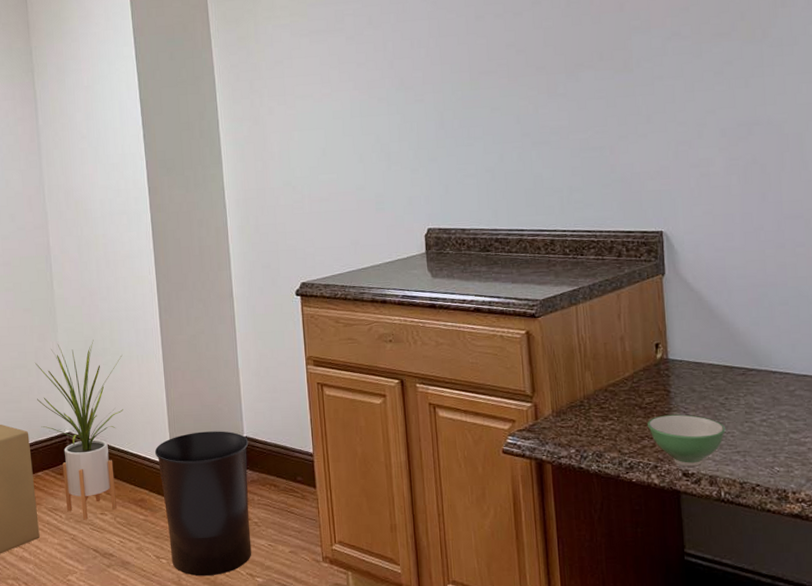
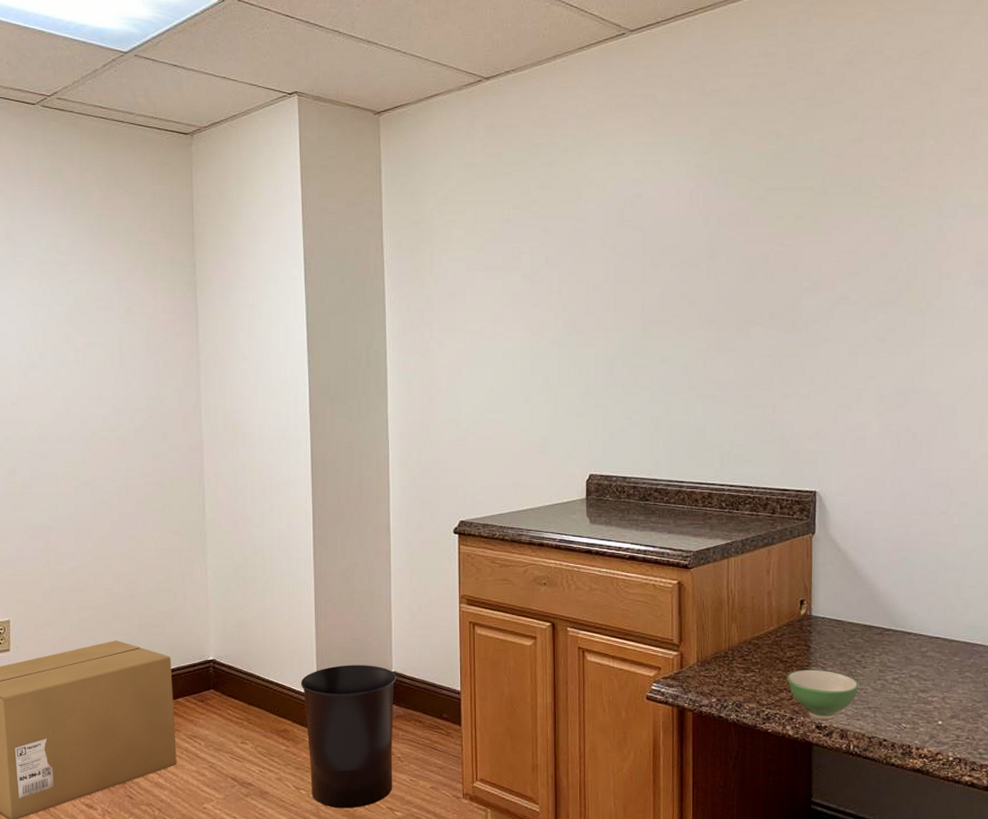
house plant: present [35,340,123,520] -> none [181,567,273,748]

